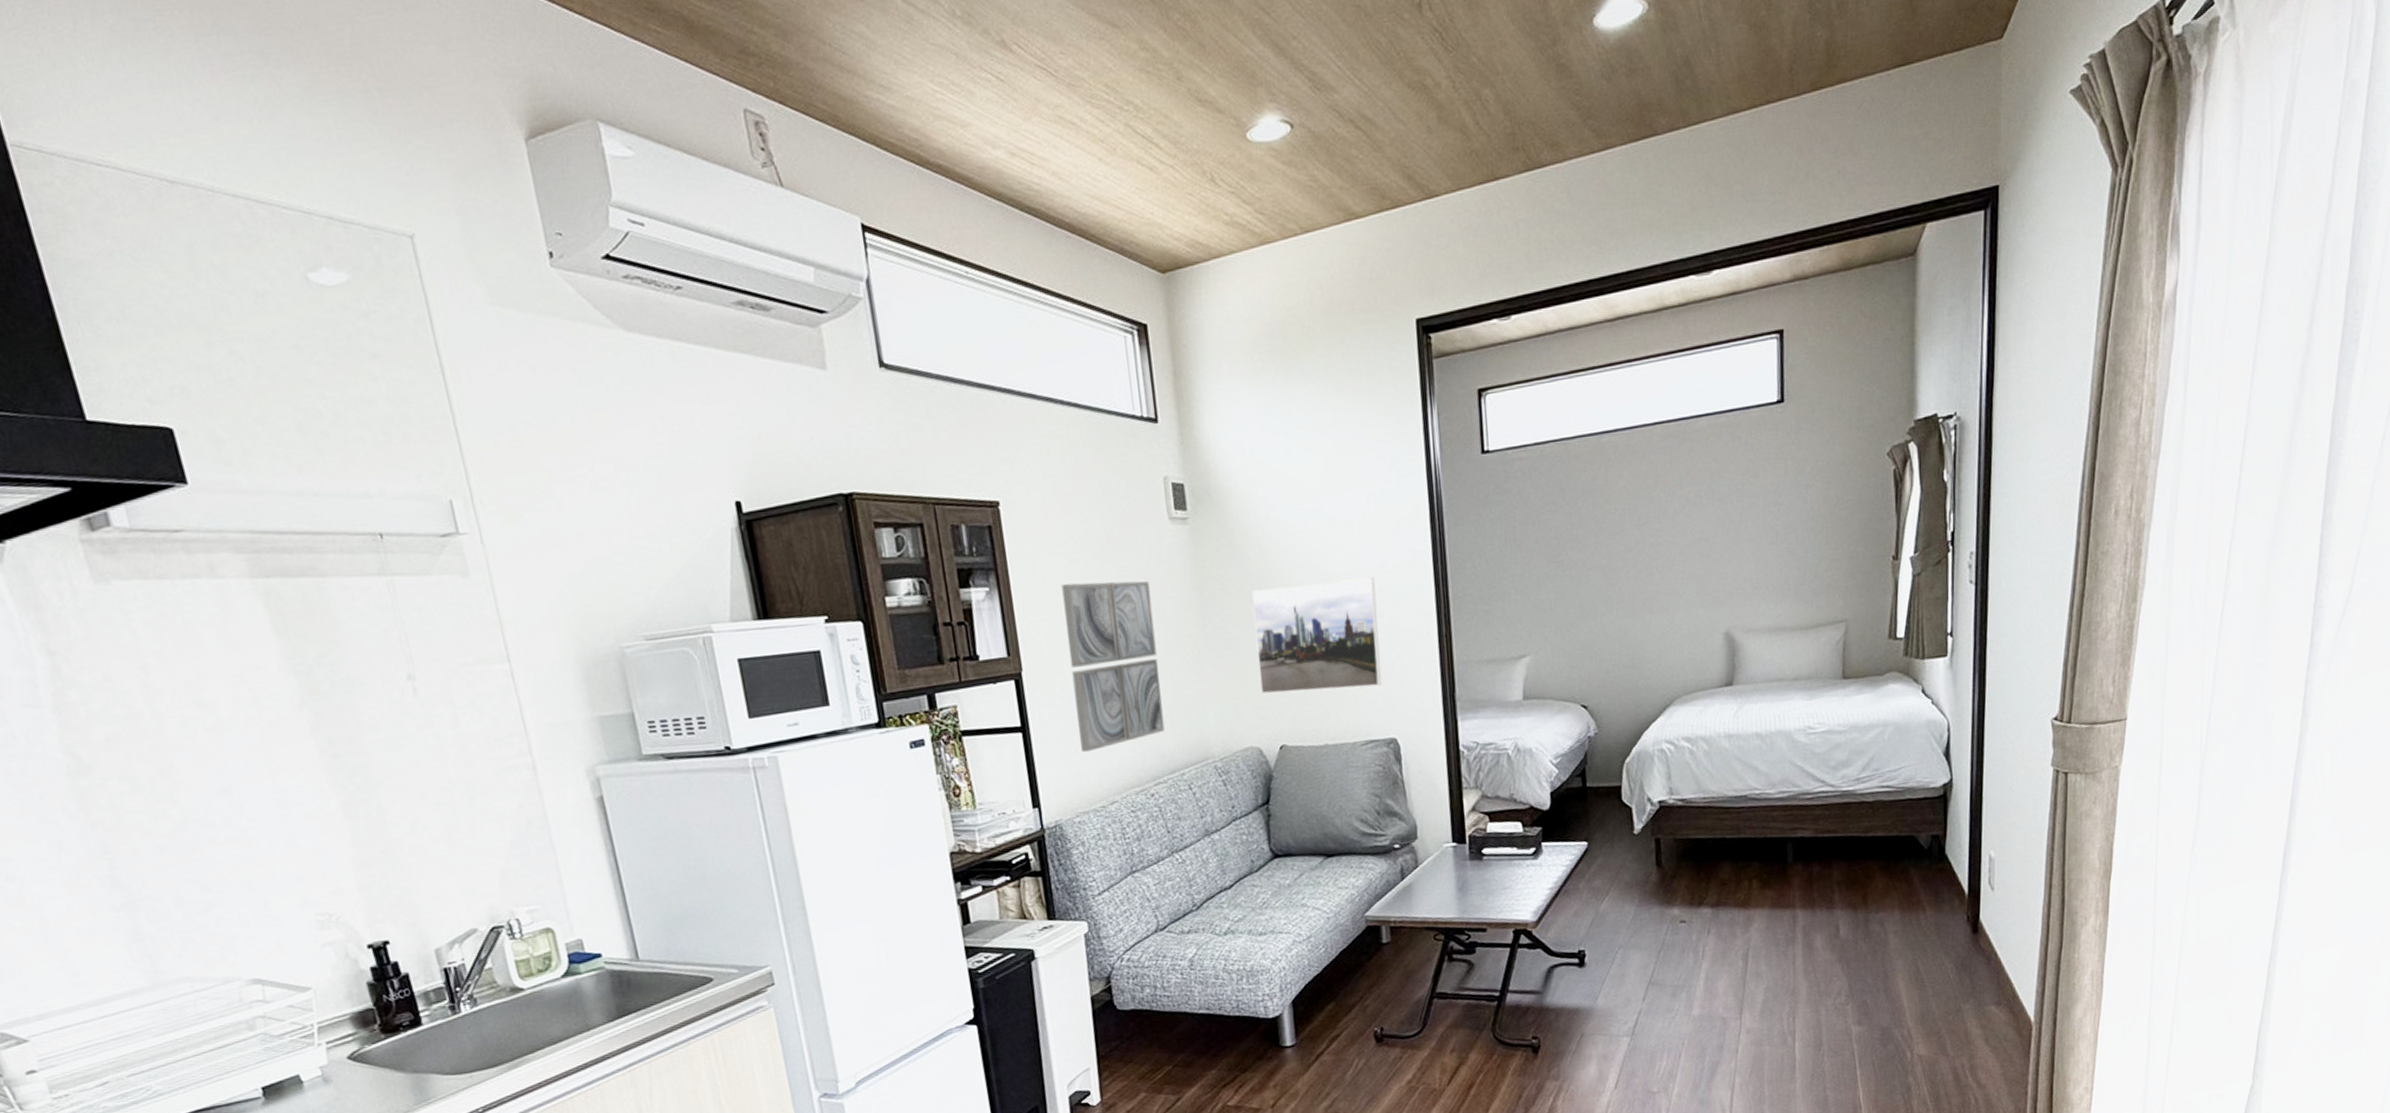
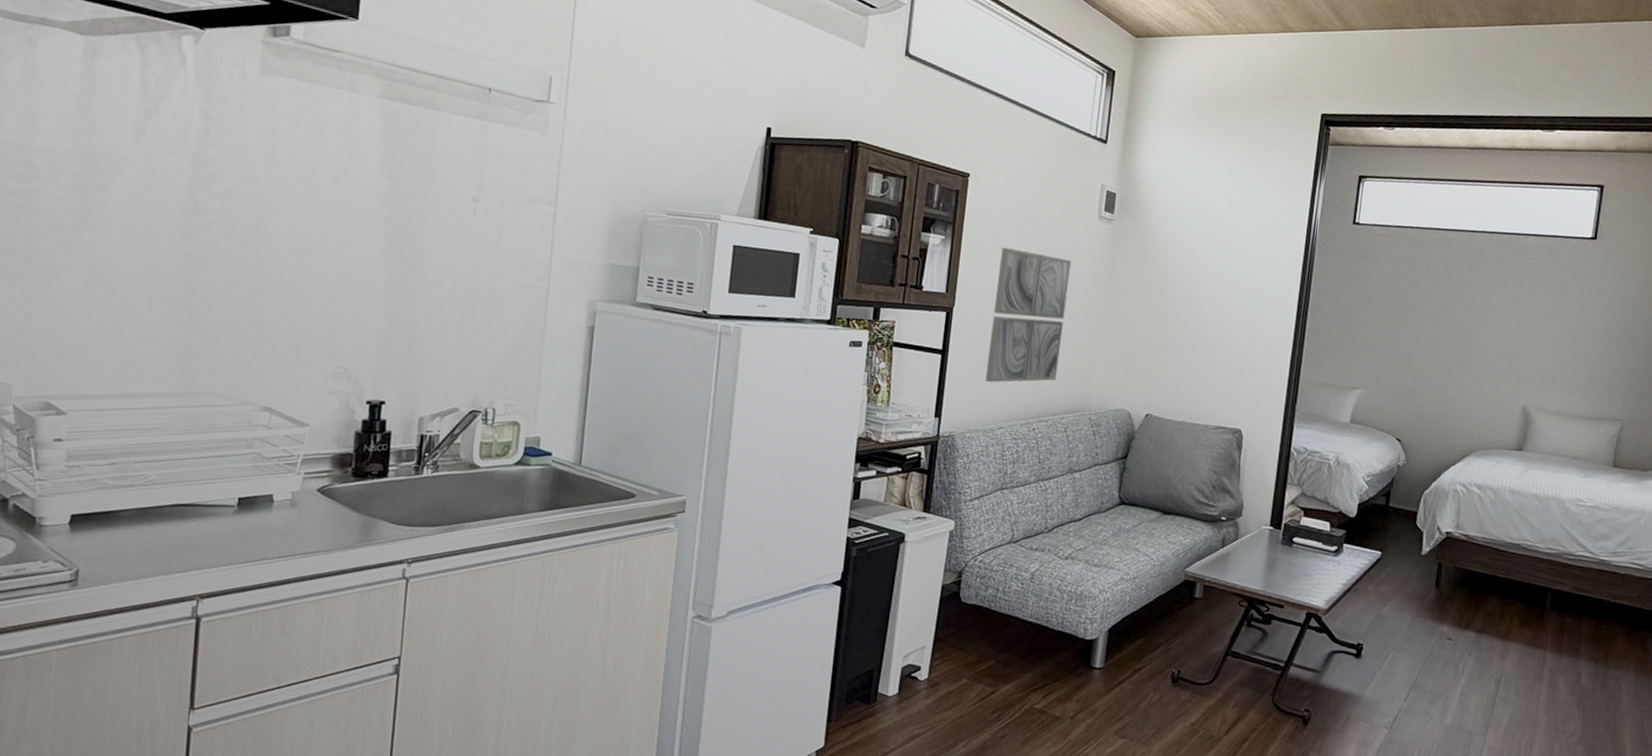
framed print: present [1252,577,1381,695] -> none [1139,287,1249,385]

